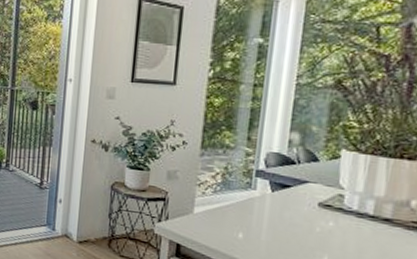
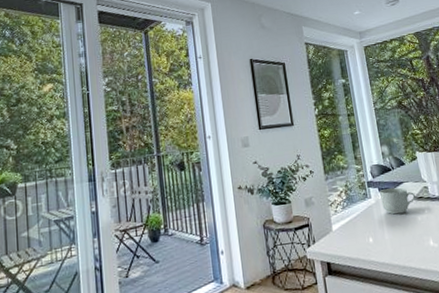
mug: none [268,183,322,218] -> present [380,187,416,215]

